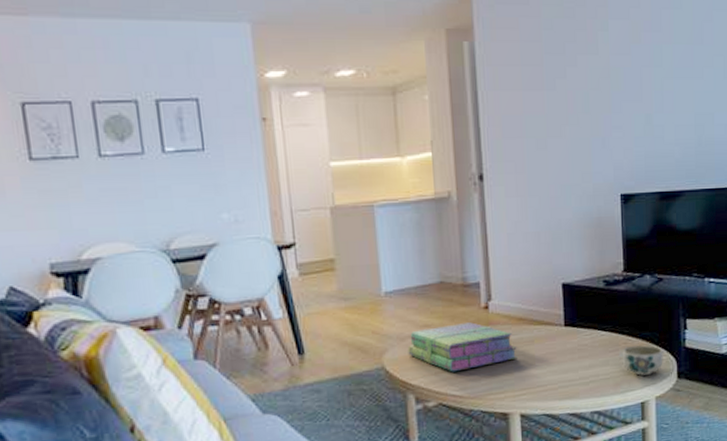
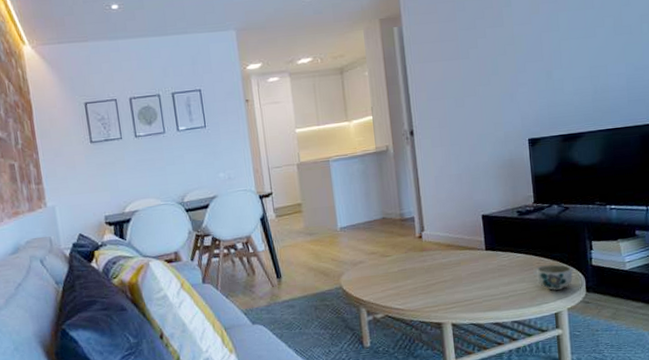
stack of books: present [408,322,517,372] -> none [359,249,447,290]

